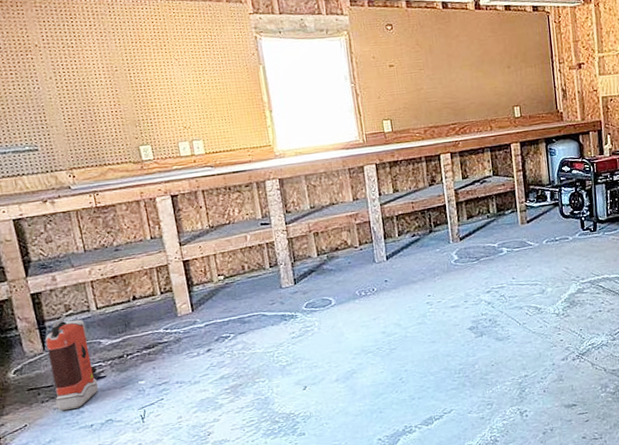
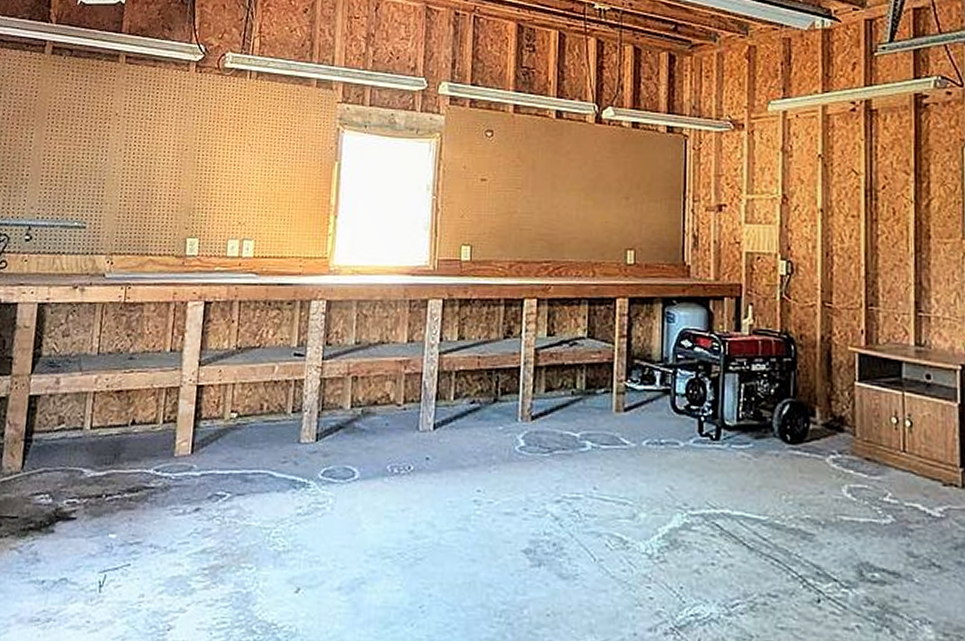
fire extinguisher: present [45,315,99,411] -> none [13,429,74,555]

